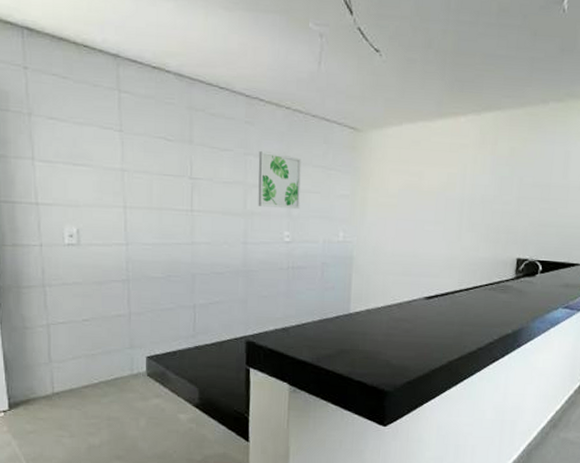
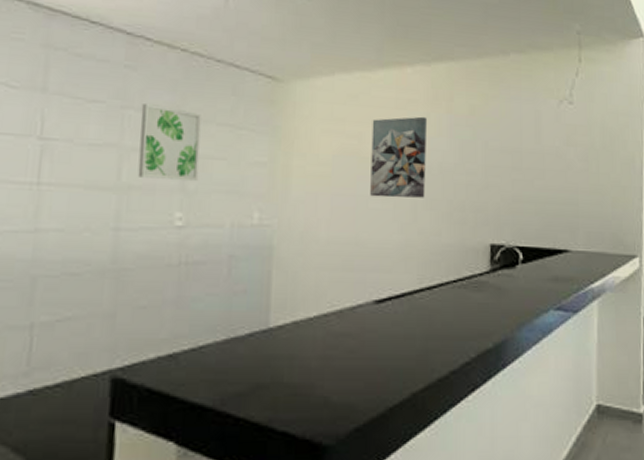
wall art: none [426,157,475,222] -> present [370,116,428,198]

